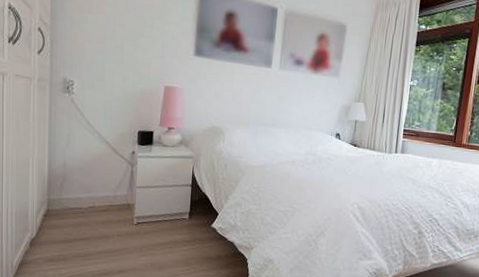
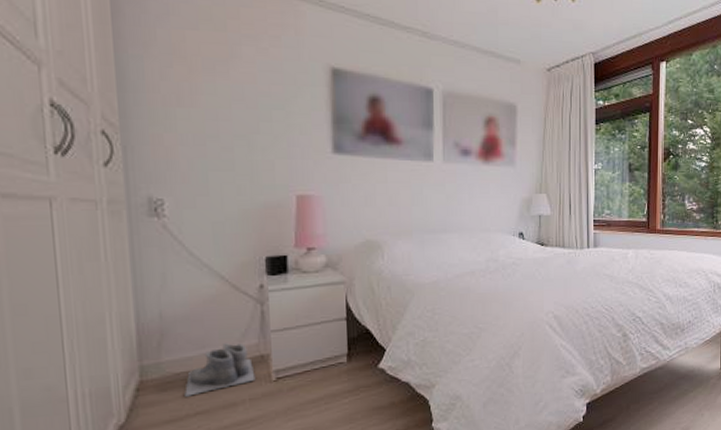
boots: none [75,191,123,226] -> present [185,343,256,397]

